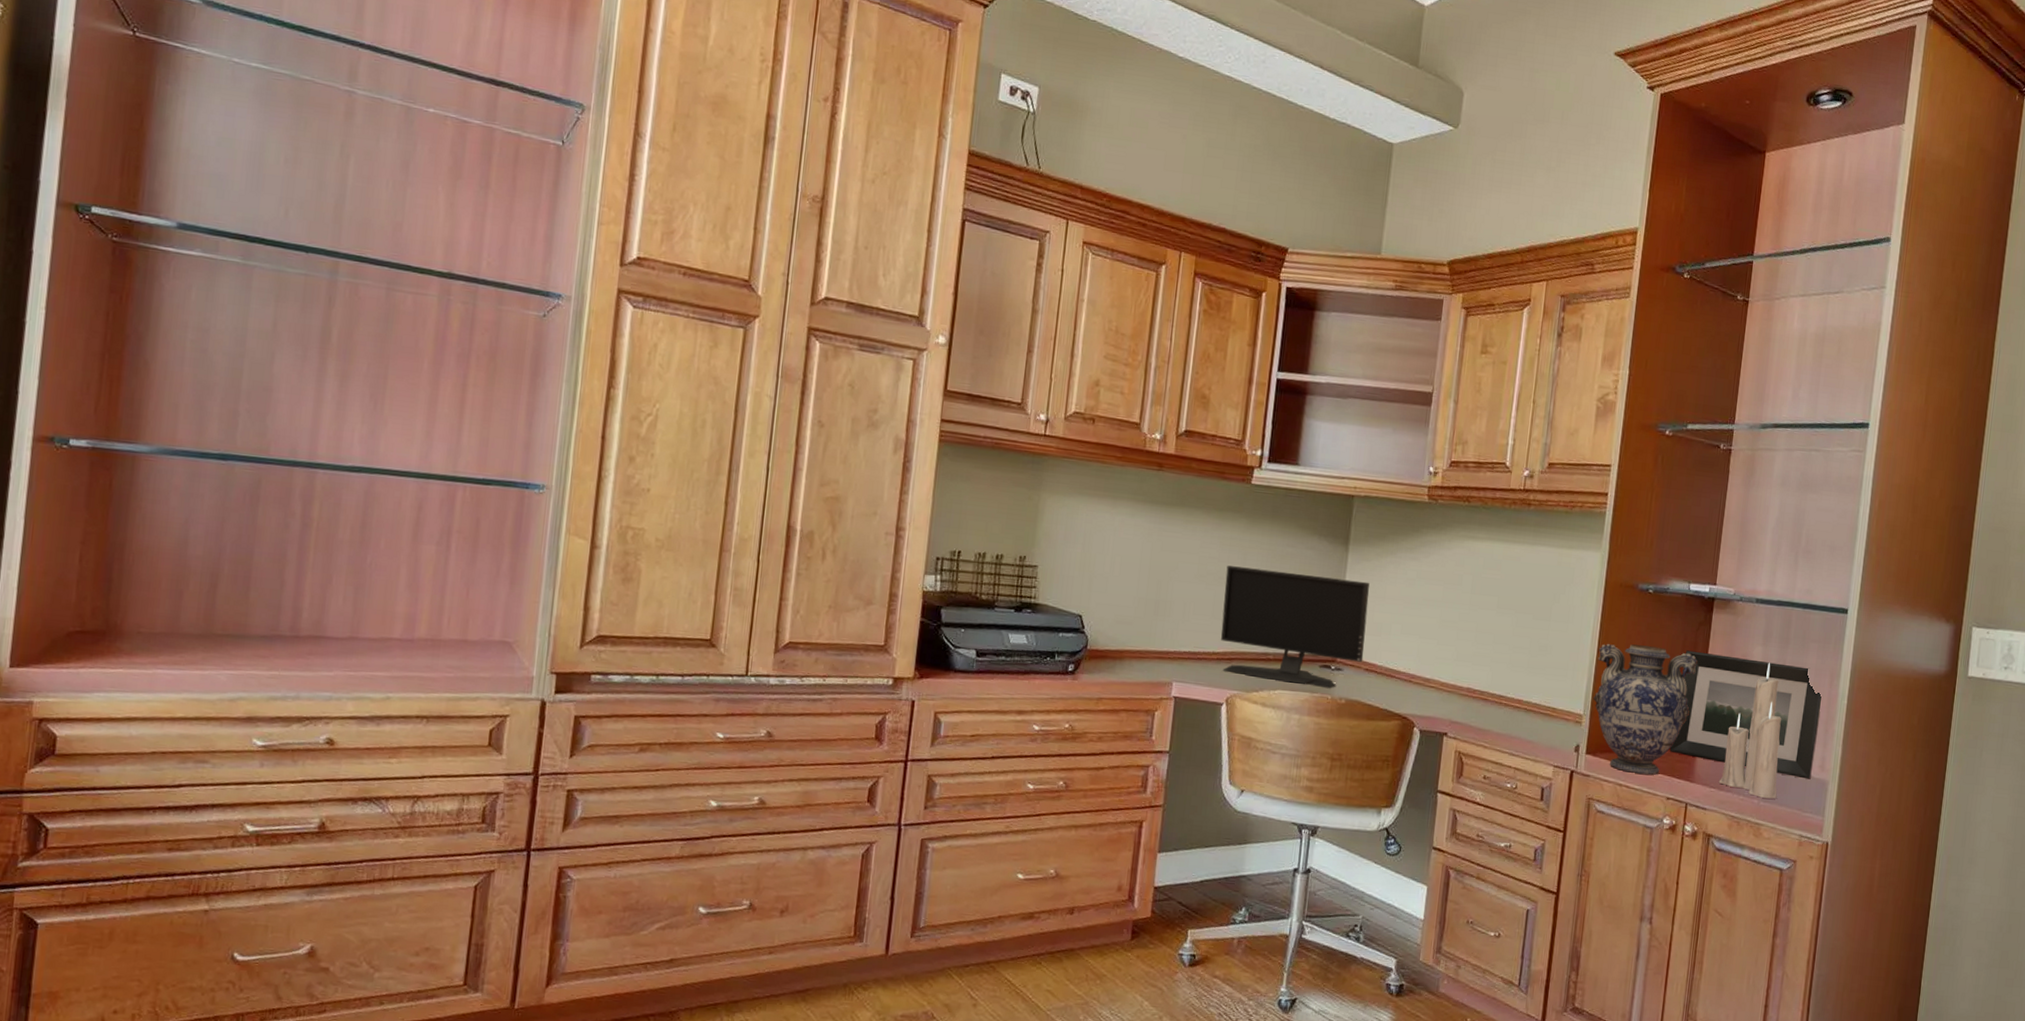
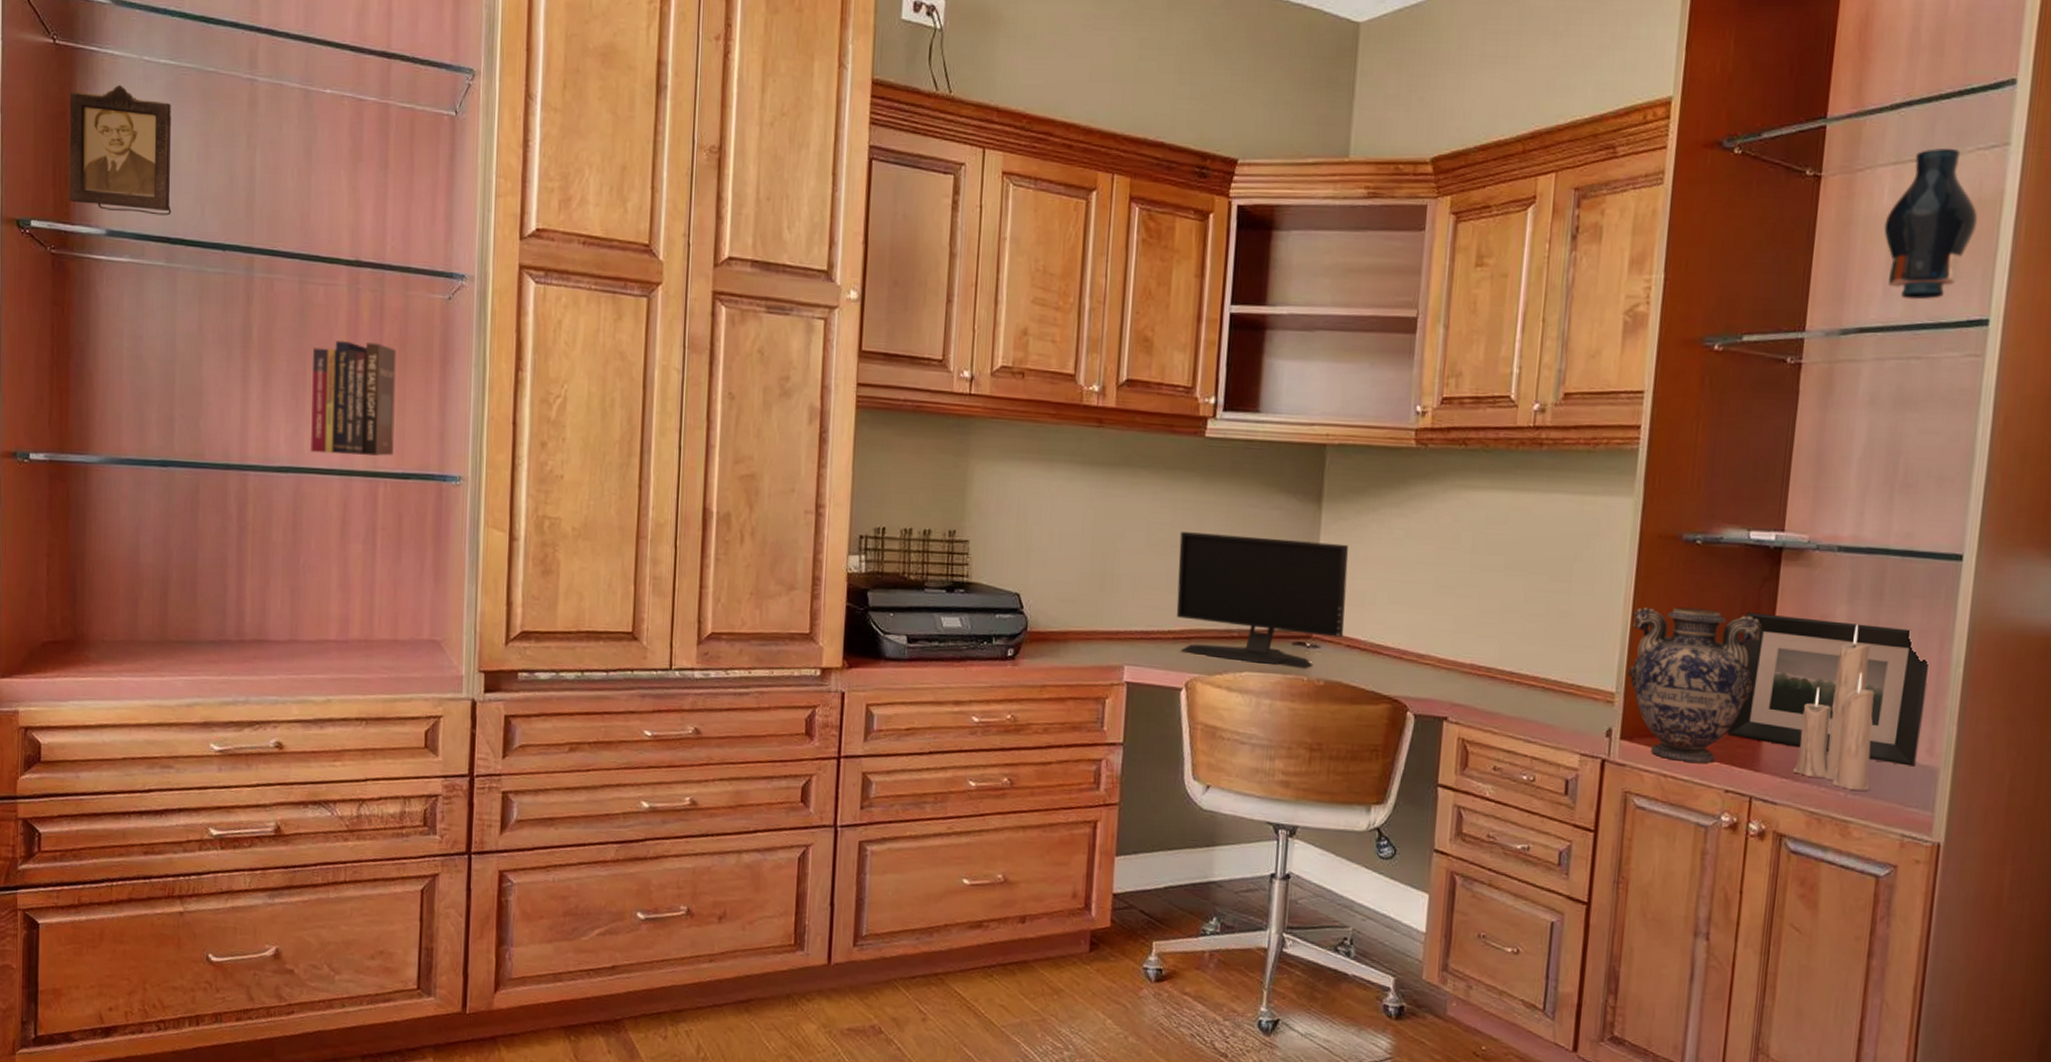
photo frame: none [136,83,260,215] -> present [68,85,172,216]
books: none [385,347,486,462] -> present [309,340,397,456]
vase: none [1794,286,1862,405] -> present [1884,148,1978,300]

